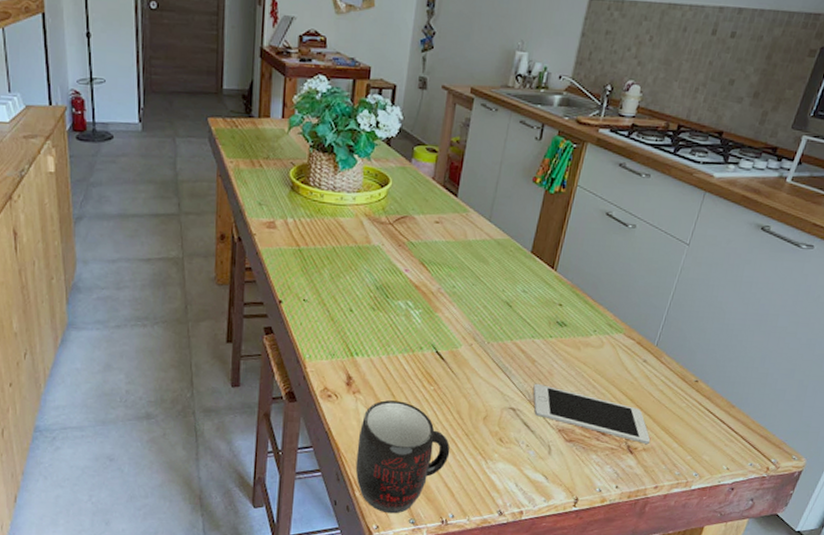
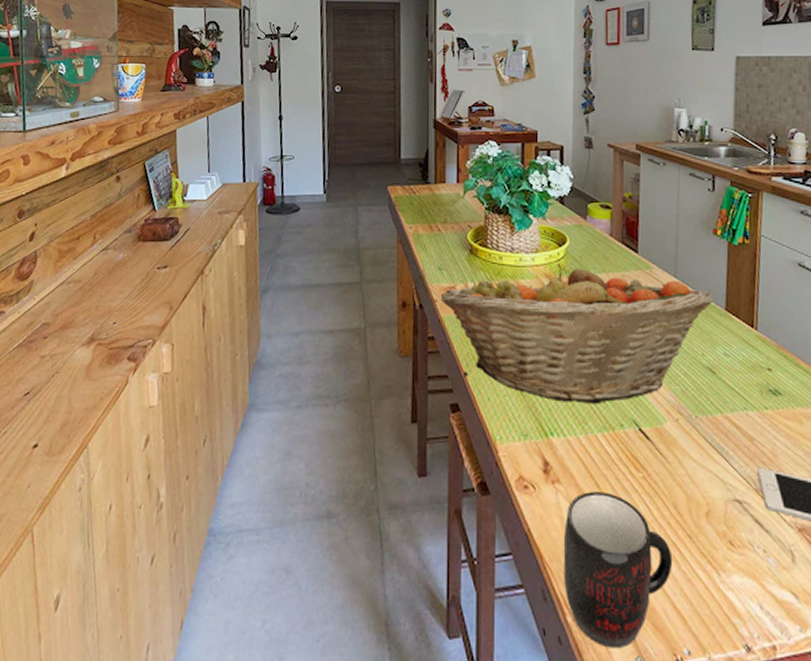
fruit basket: none [259,204,523,331] -> present [440,264,714,405]

